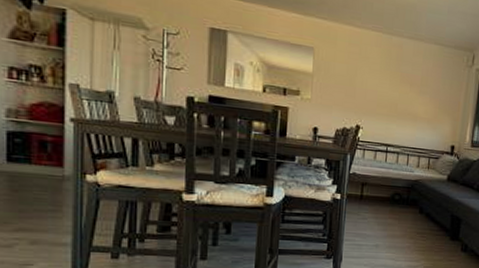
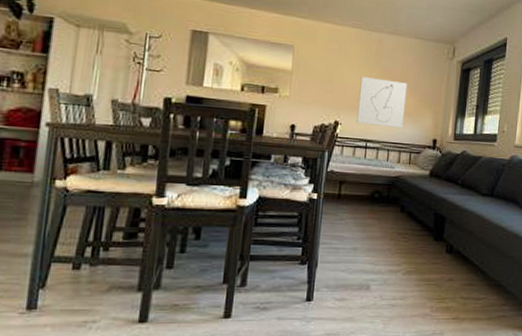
wall art: none [377,82,428,135] -> present [357,77,408,129]

